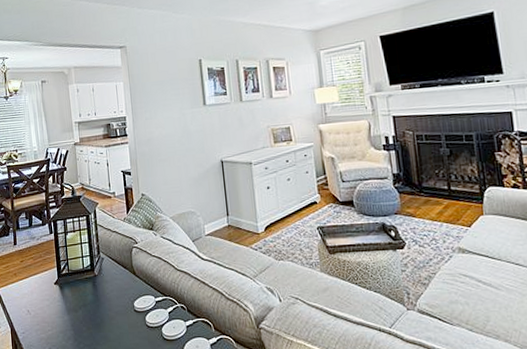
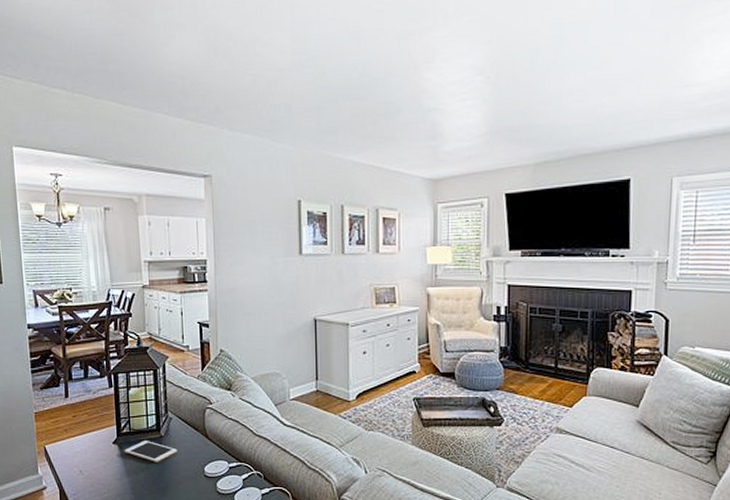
cell phone: none [64,280,110,300] -> present [124,441,177,462]

